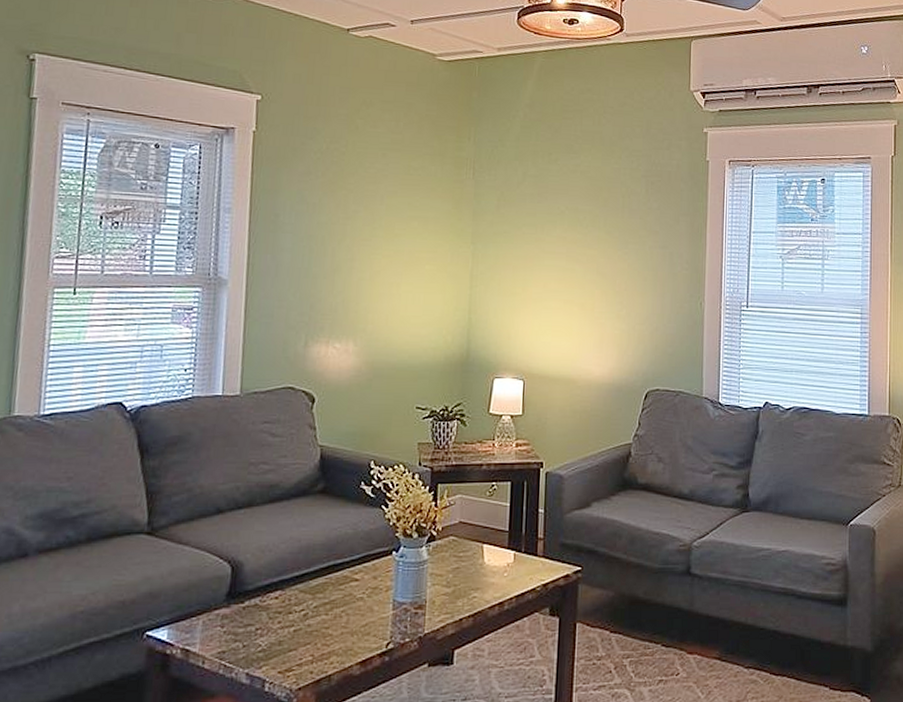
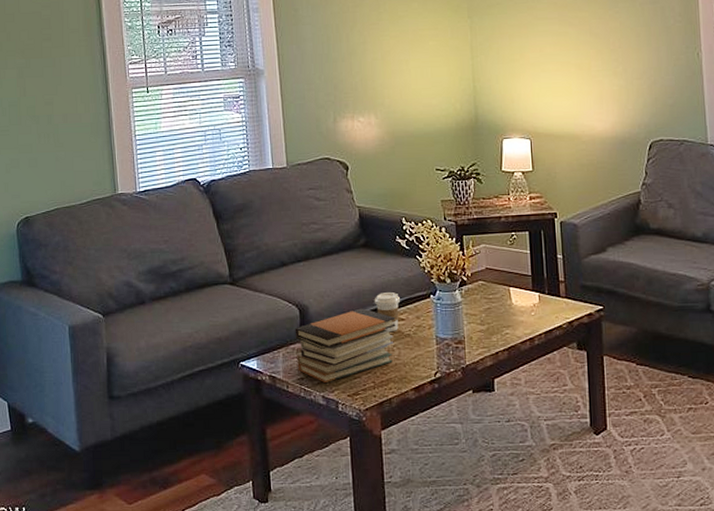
book stack: none [219,566,348,658] -> present [295,308,396,384]
coffee cup: none [325,548,358,594] -> present [374,292,401,331]

